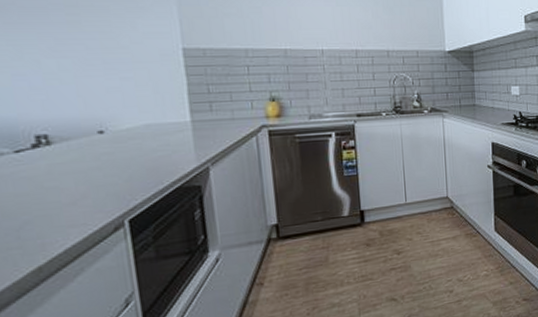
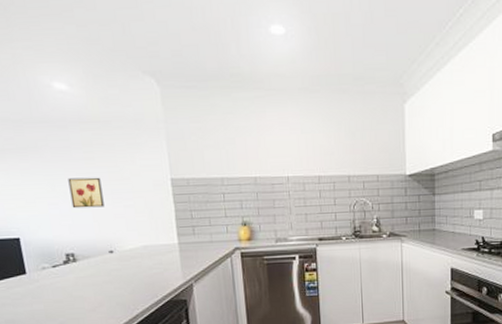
wall art: none [42,44,93,81] -> present [68,177,105,209]

